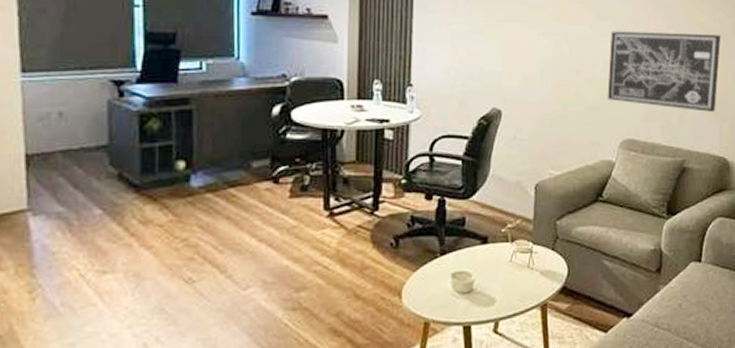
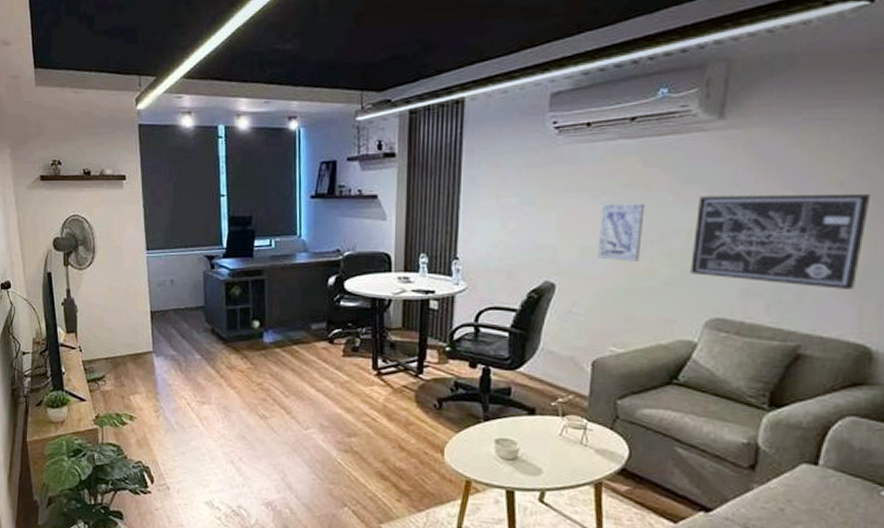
wall art: none [535,34,572,89] -> present [597,203,645,262]

